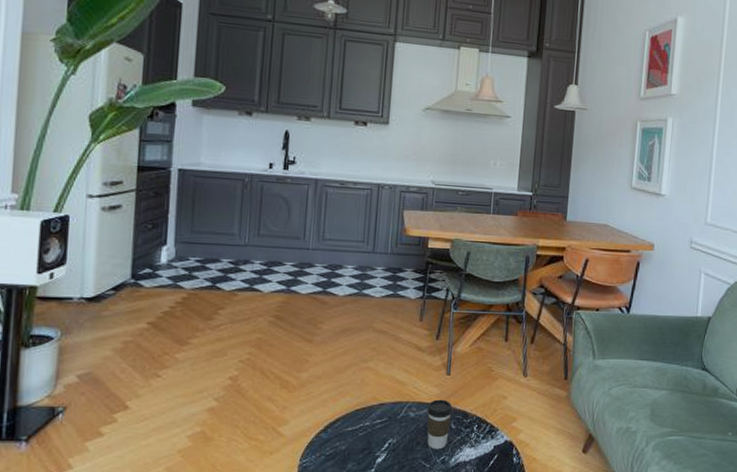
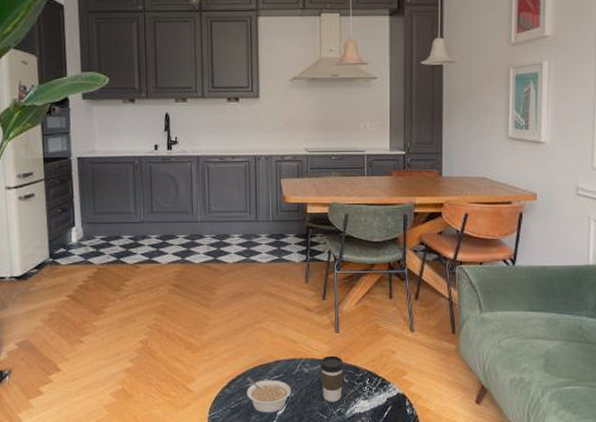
legume: none [345,420,395,461] -> present [246,377,292,414]

